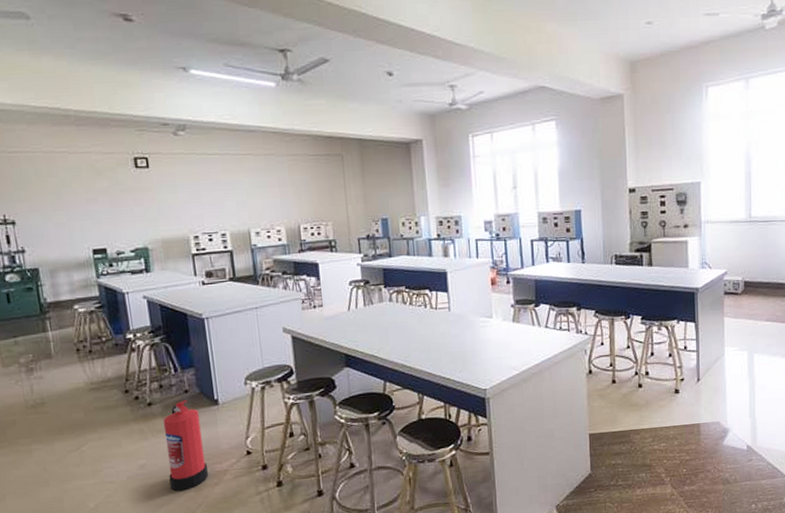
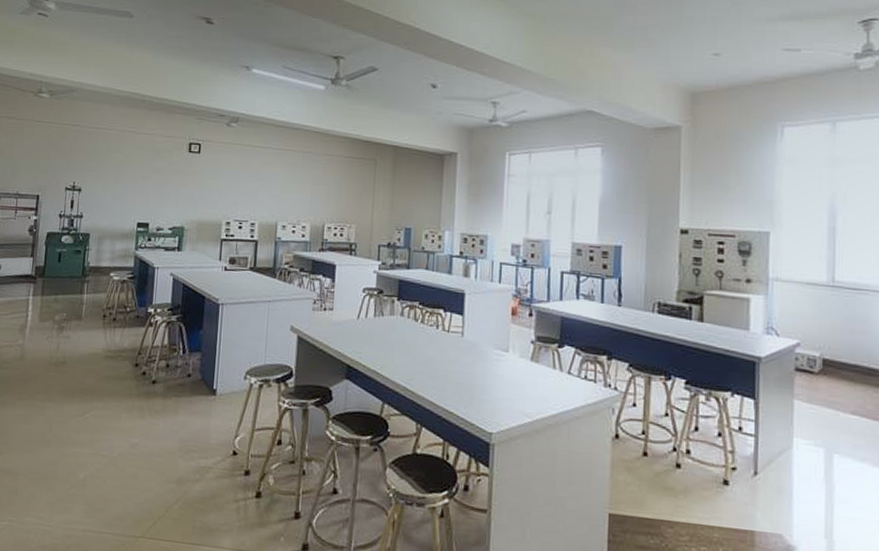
fire extinguisher: present [163,400,208,491] -> none [155,384,196,481]

